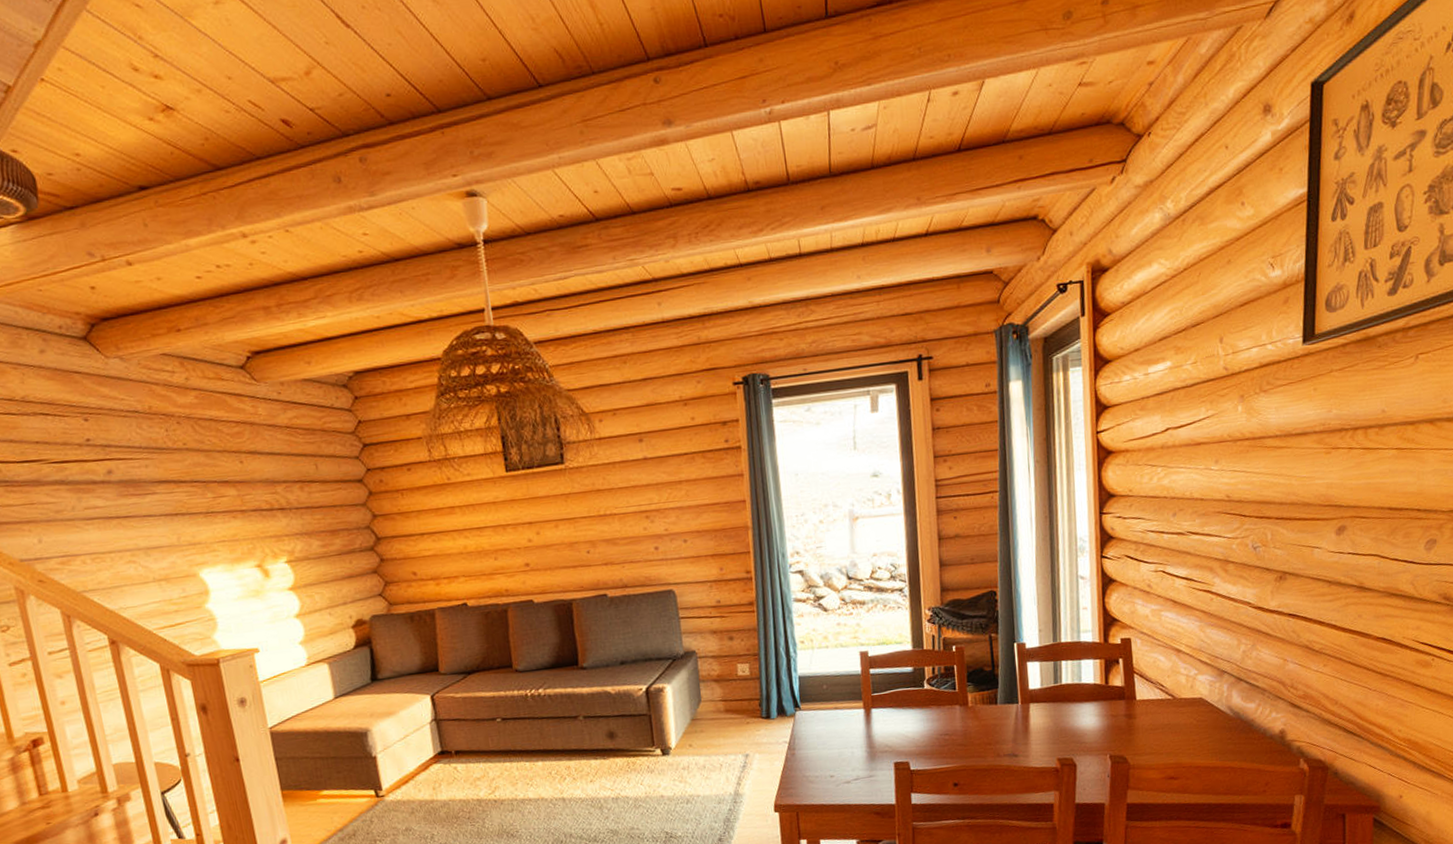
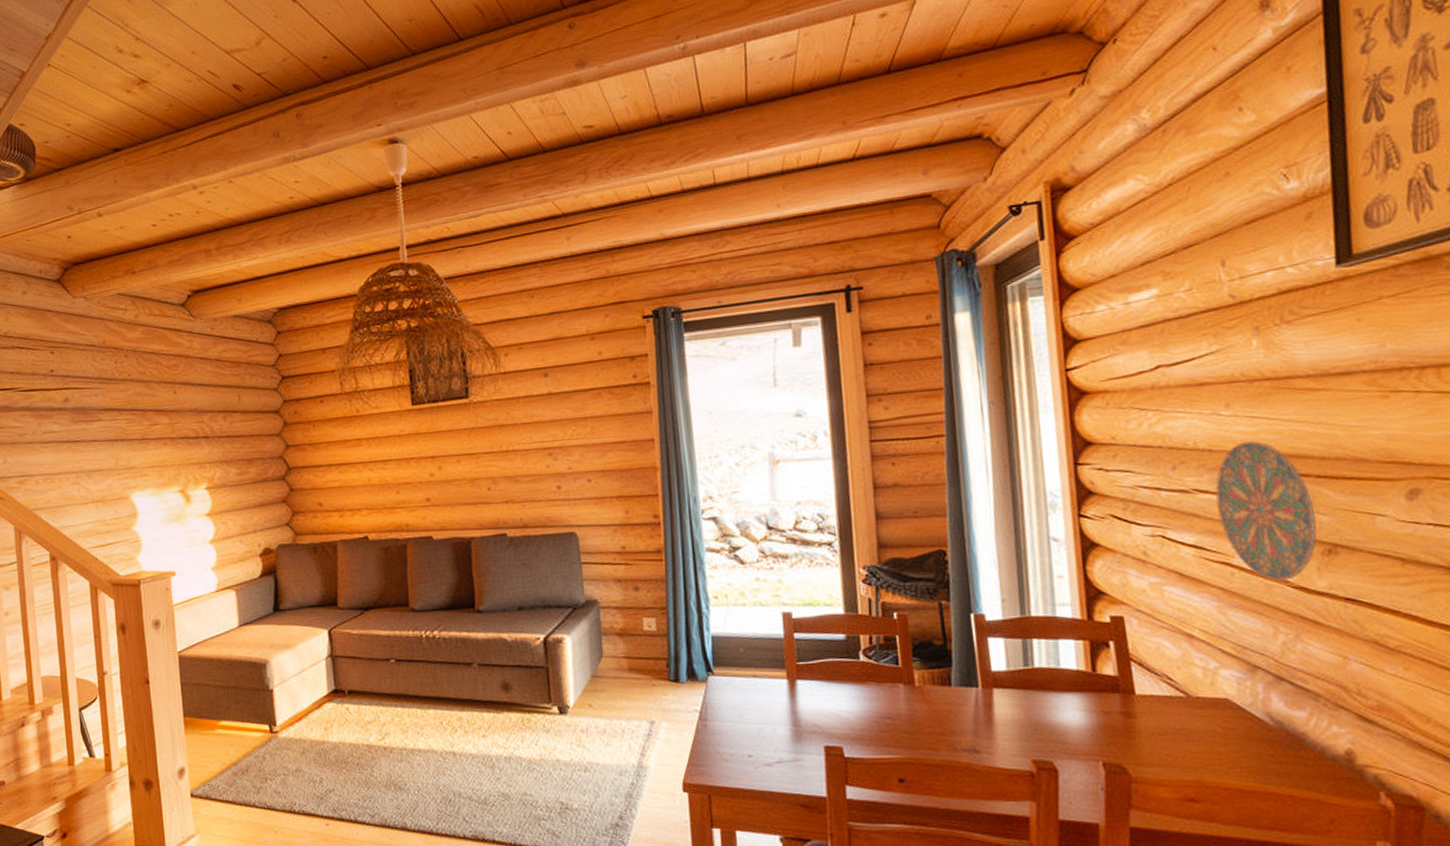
decorative plate: none [1203,490,1274,603] -> present [1215,441,1317,581]

